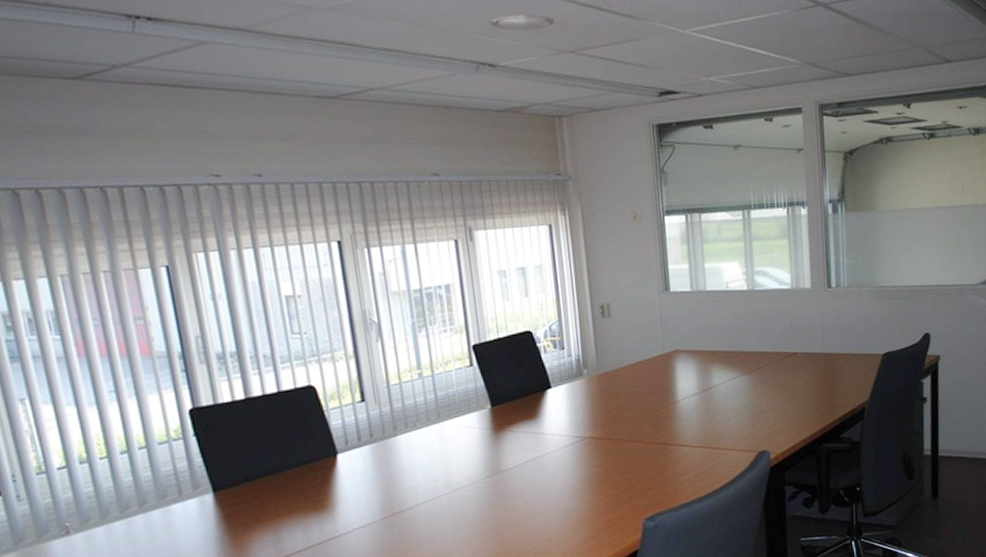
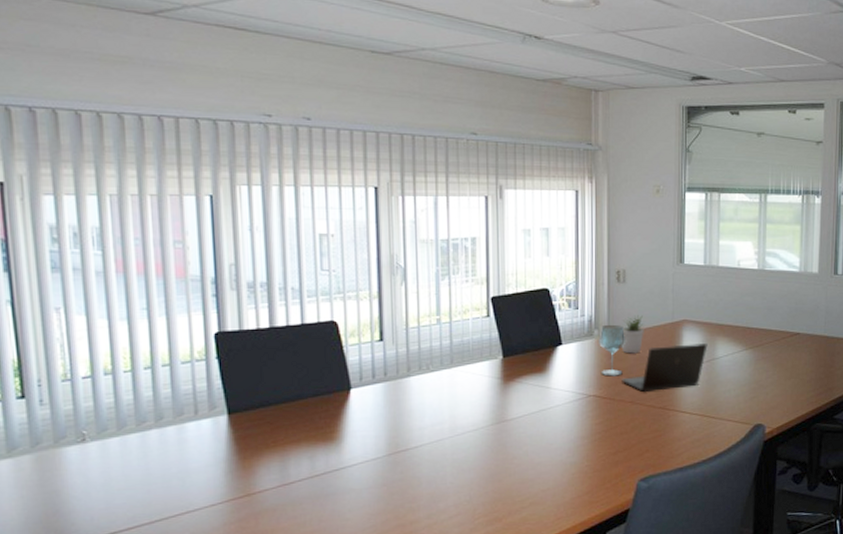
wine glass: none [588,361,618,416] -> present [599,324,627,377]
potted plant: none [612,349,636,391] -> present [622,315,644,354]
laptop: none [616,372,703,429] -> present [621,343,708,392]

